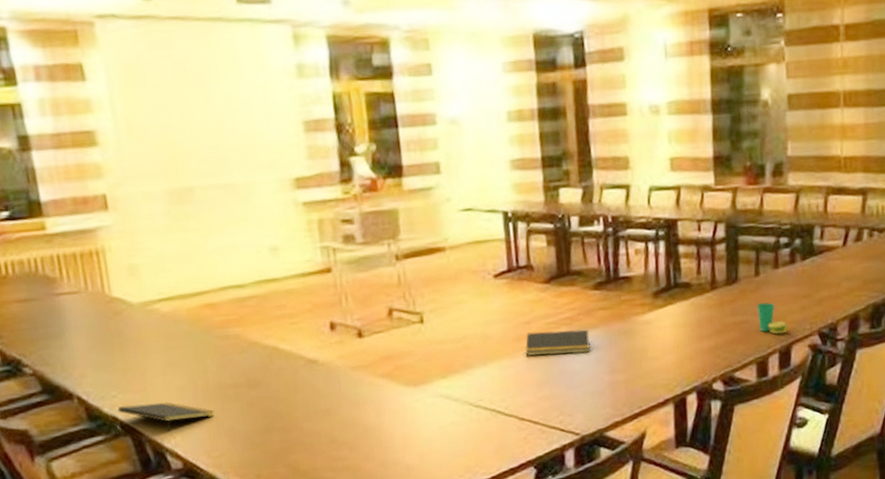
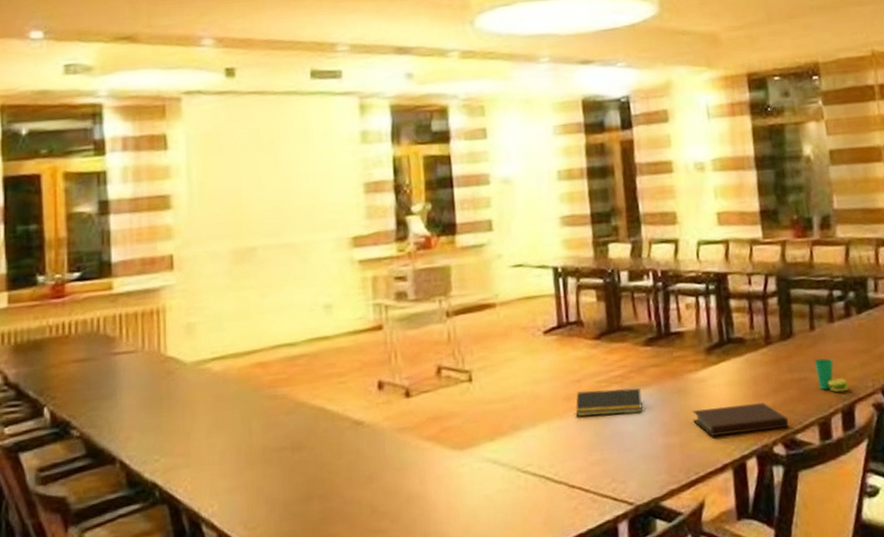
notepad: present [117,402,214,431] -> none [158,466,255,499]
notebook: none [637,343,729,374] -> present [692,403,789,436]

